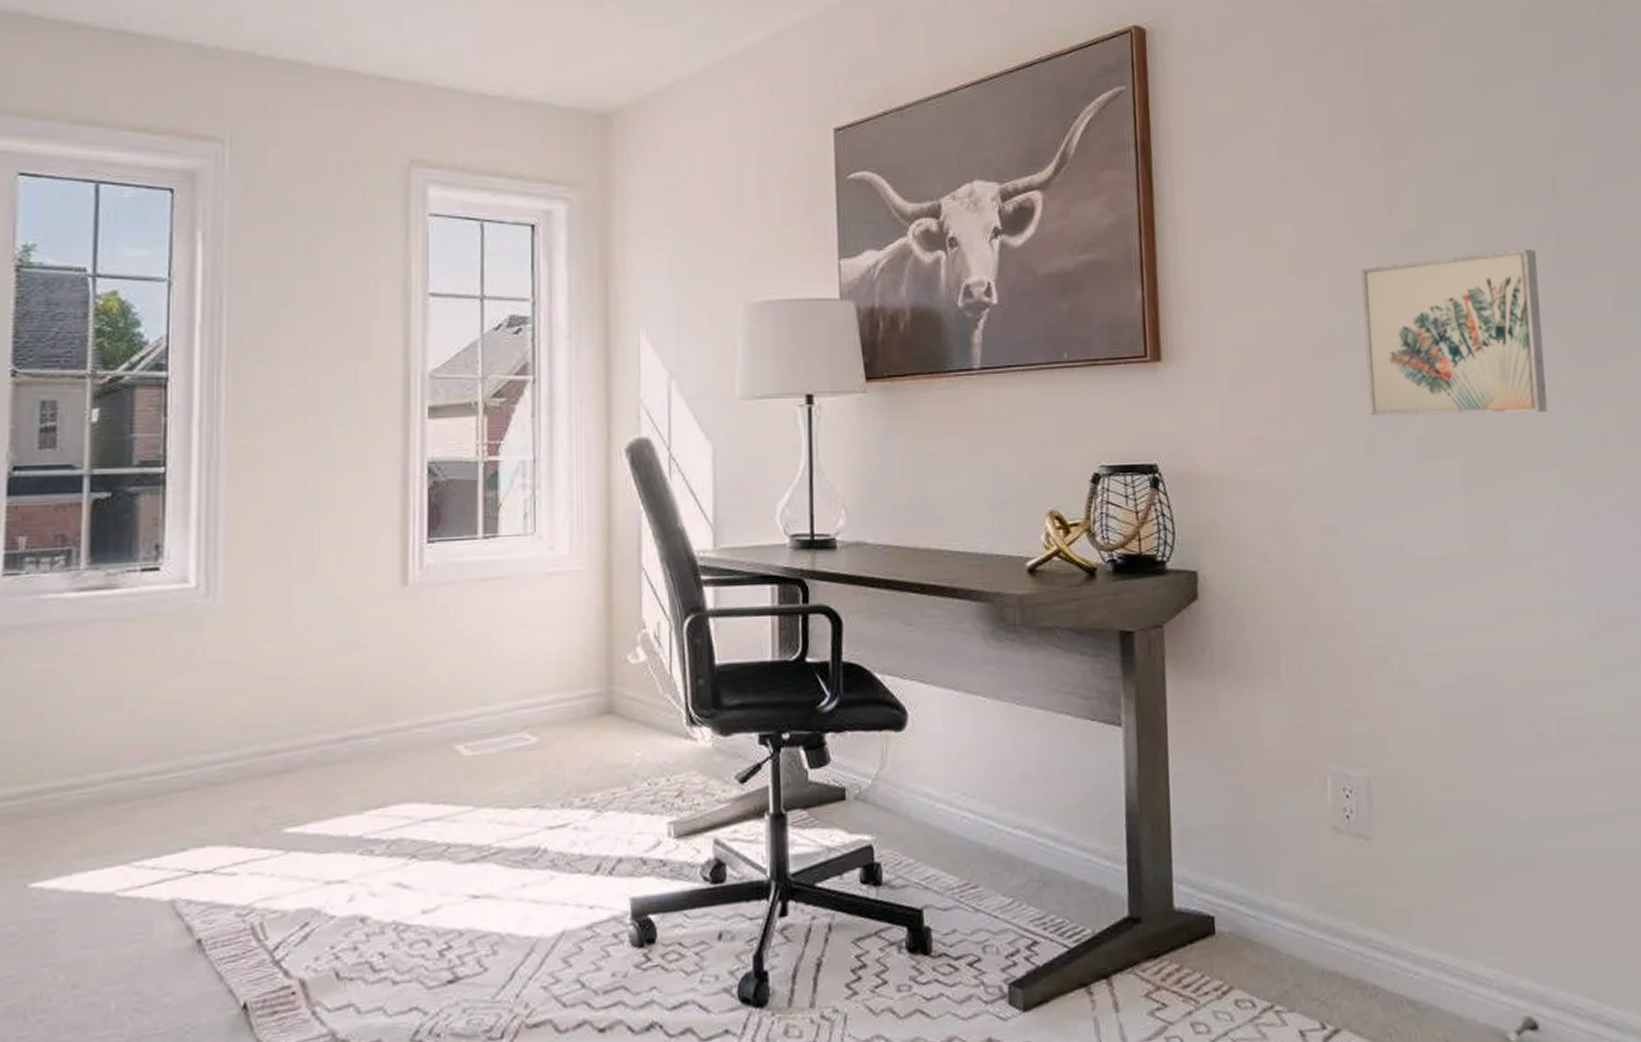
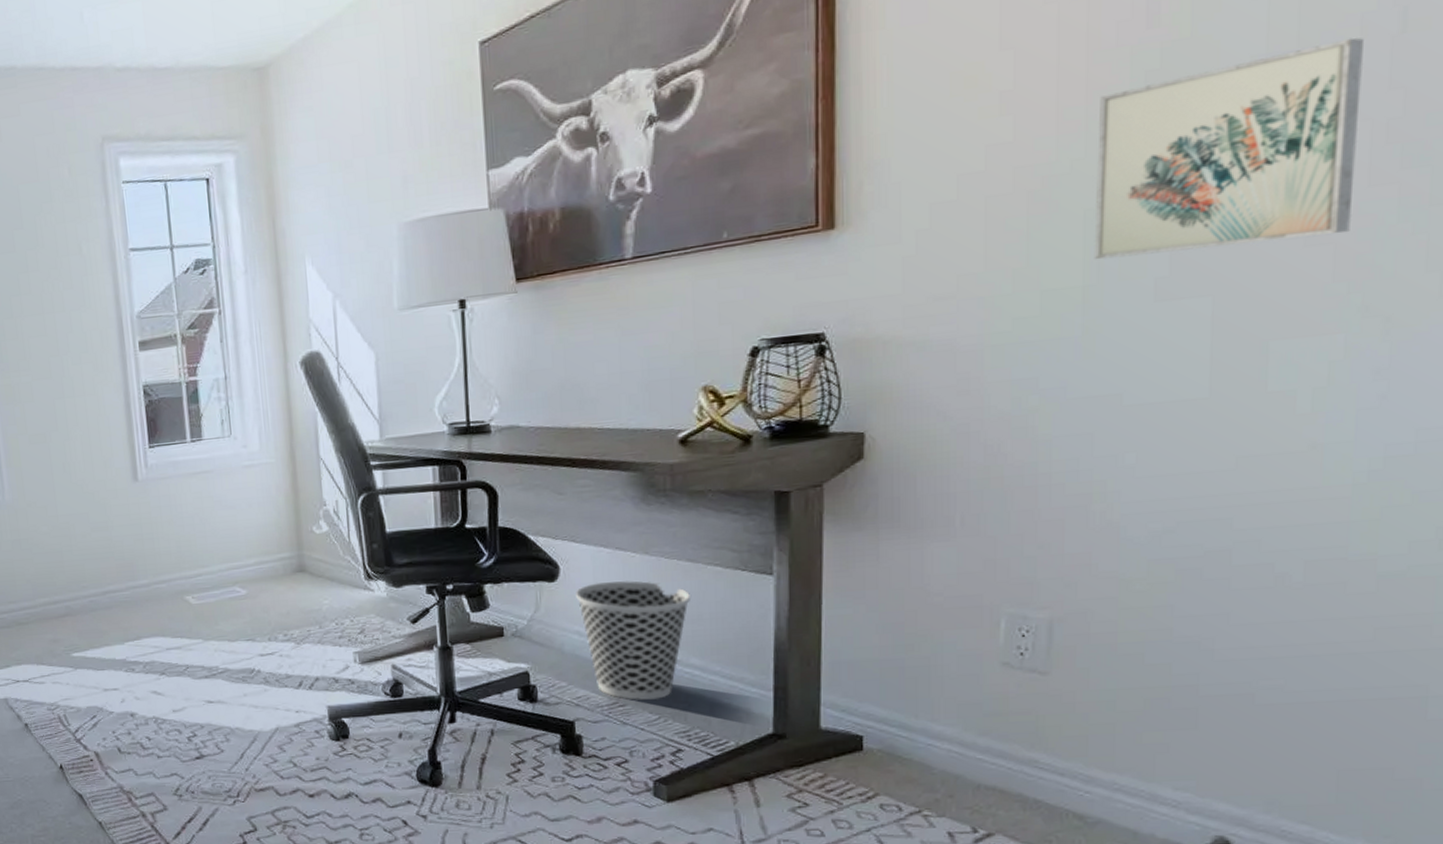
wastebasket: none [925,731,1042,880] -> present [576,581,690,701]

